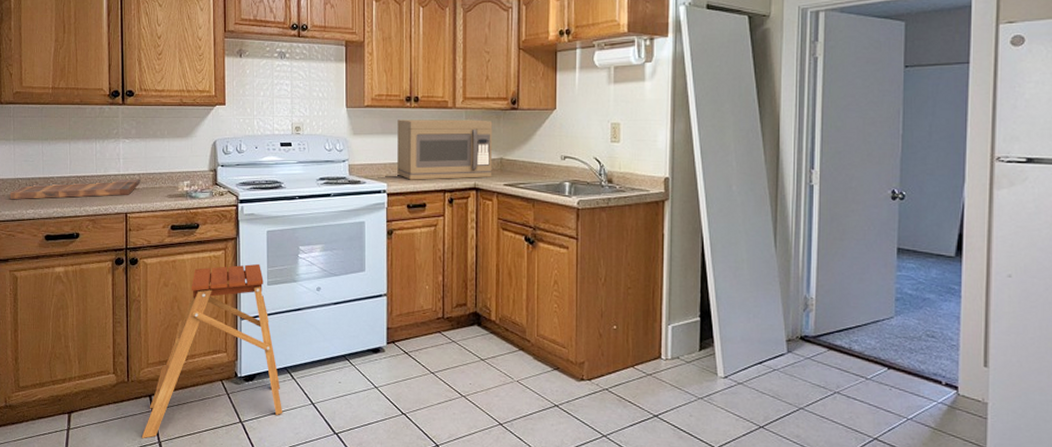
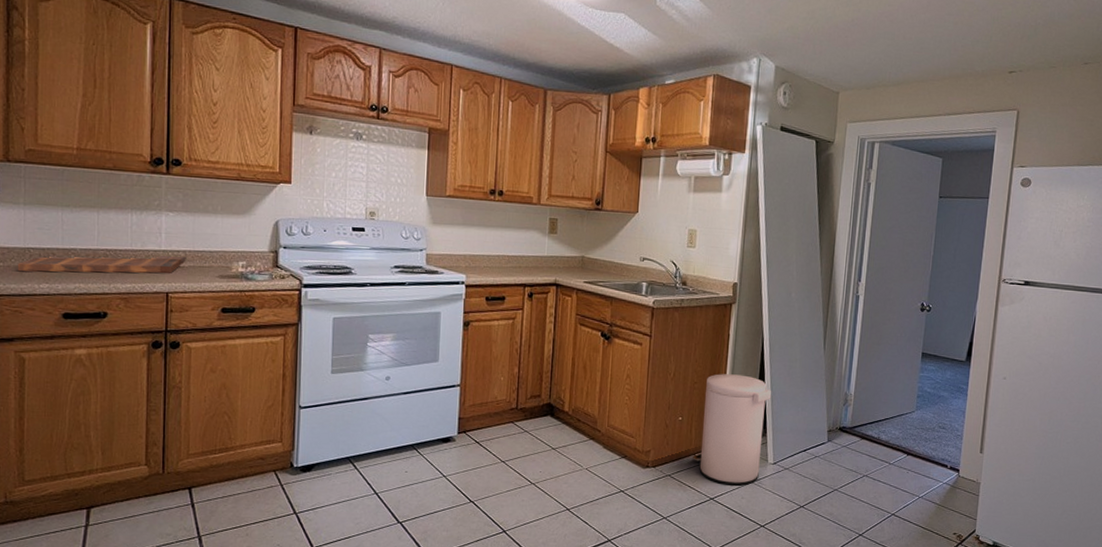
step ladder: present [141,263,282,438] -> none [177,351,342,533]
microwave: present [397,119,493,180] -> none [477,212,576,275]
pedal bin: none [631,277,717,402] -> present [693,374,772,486]

